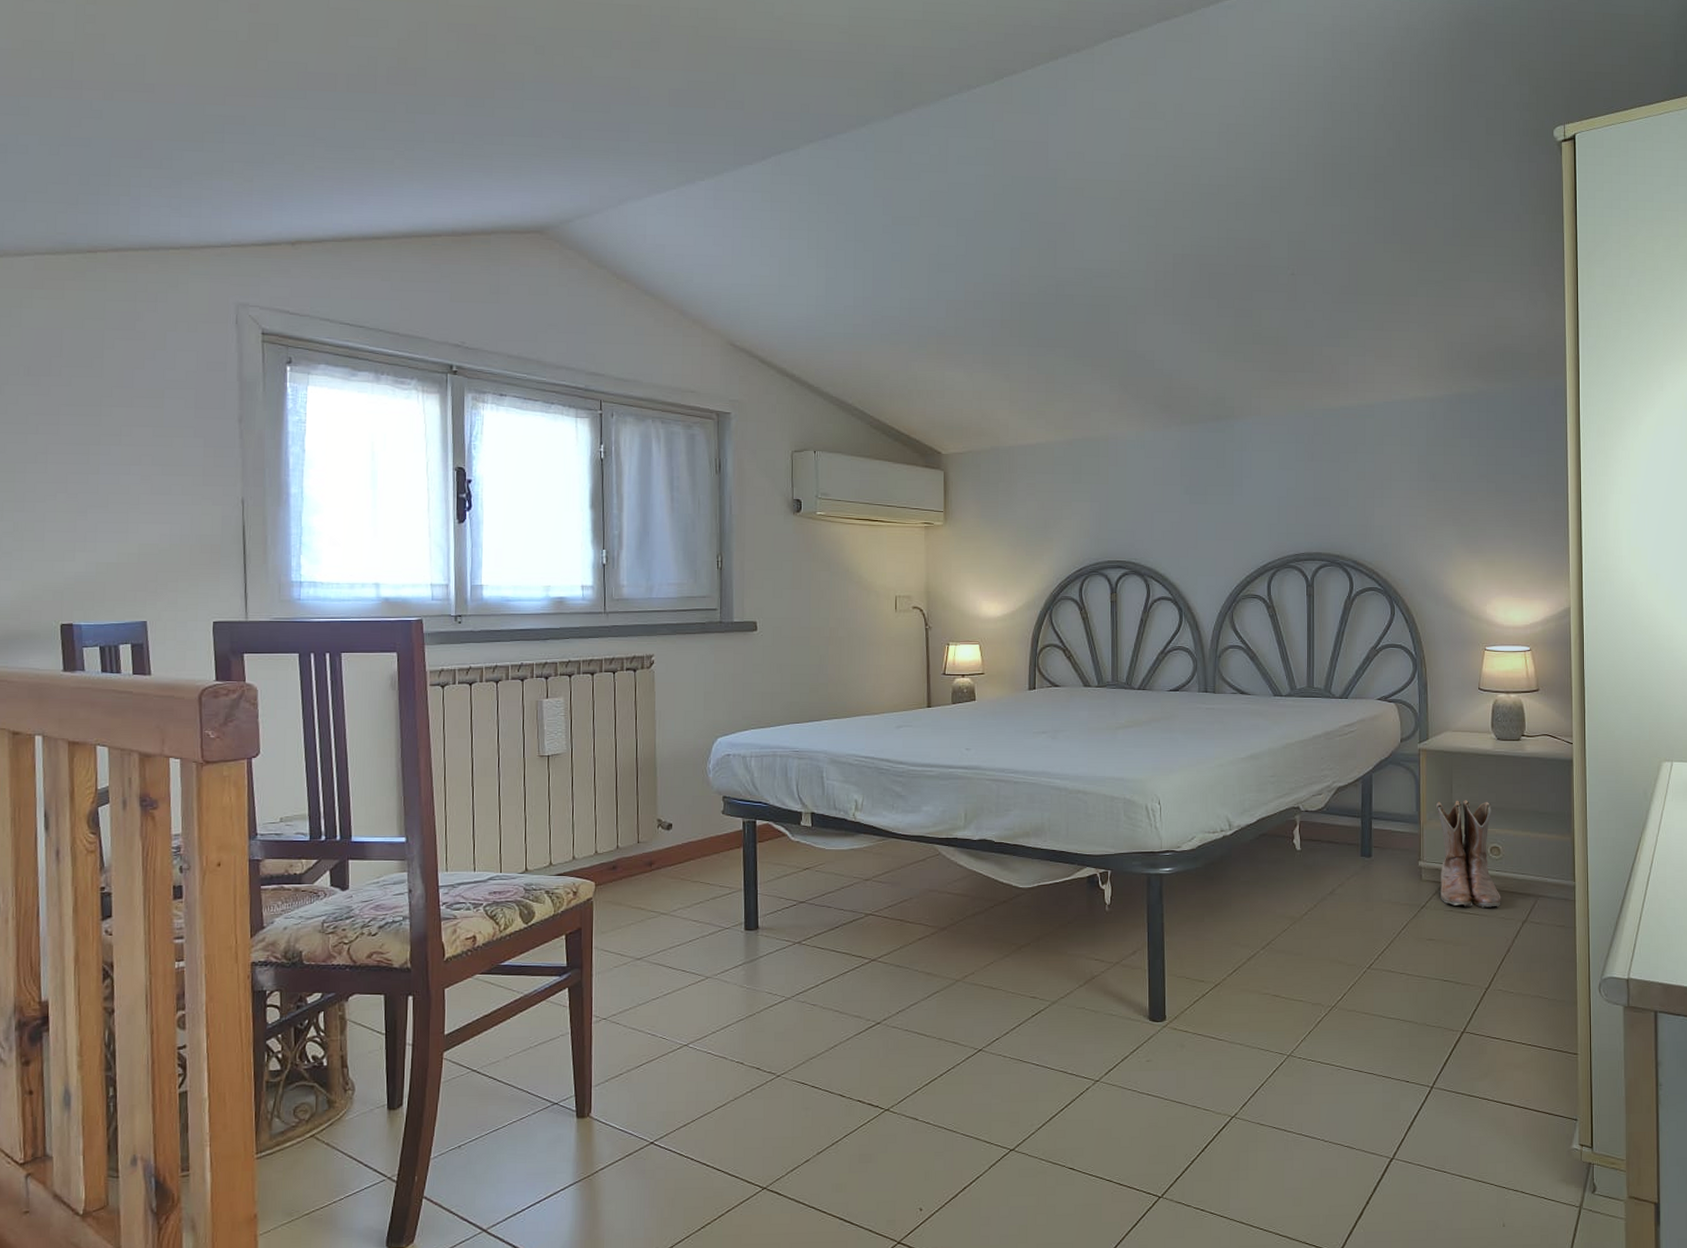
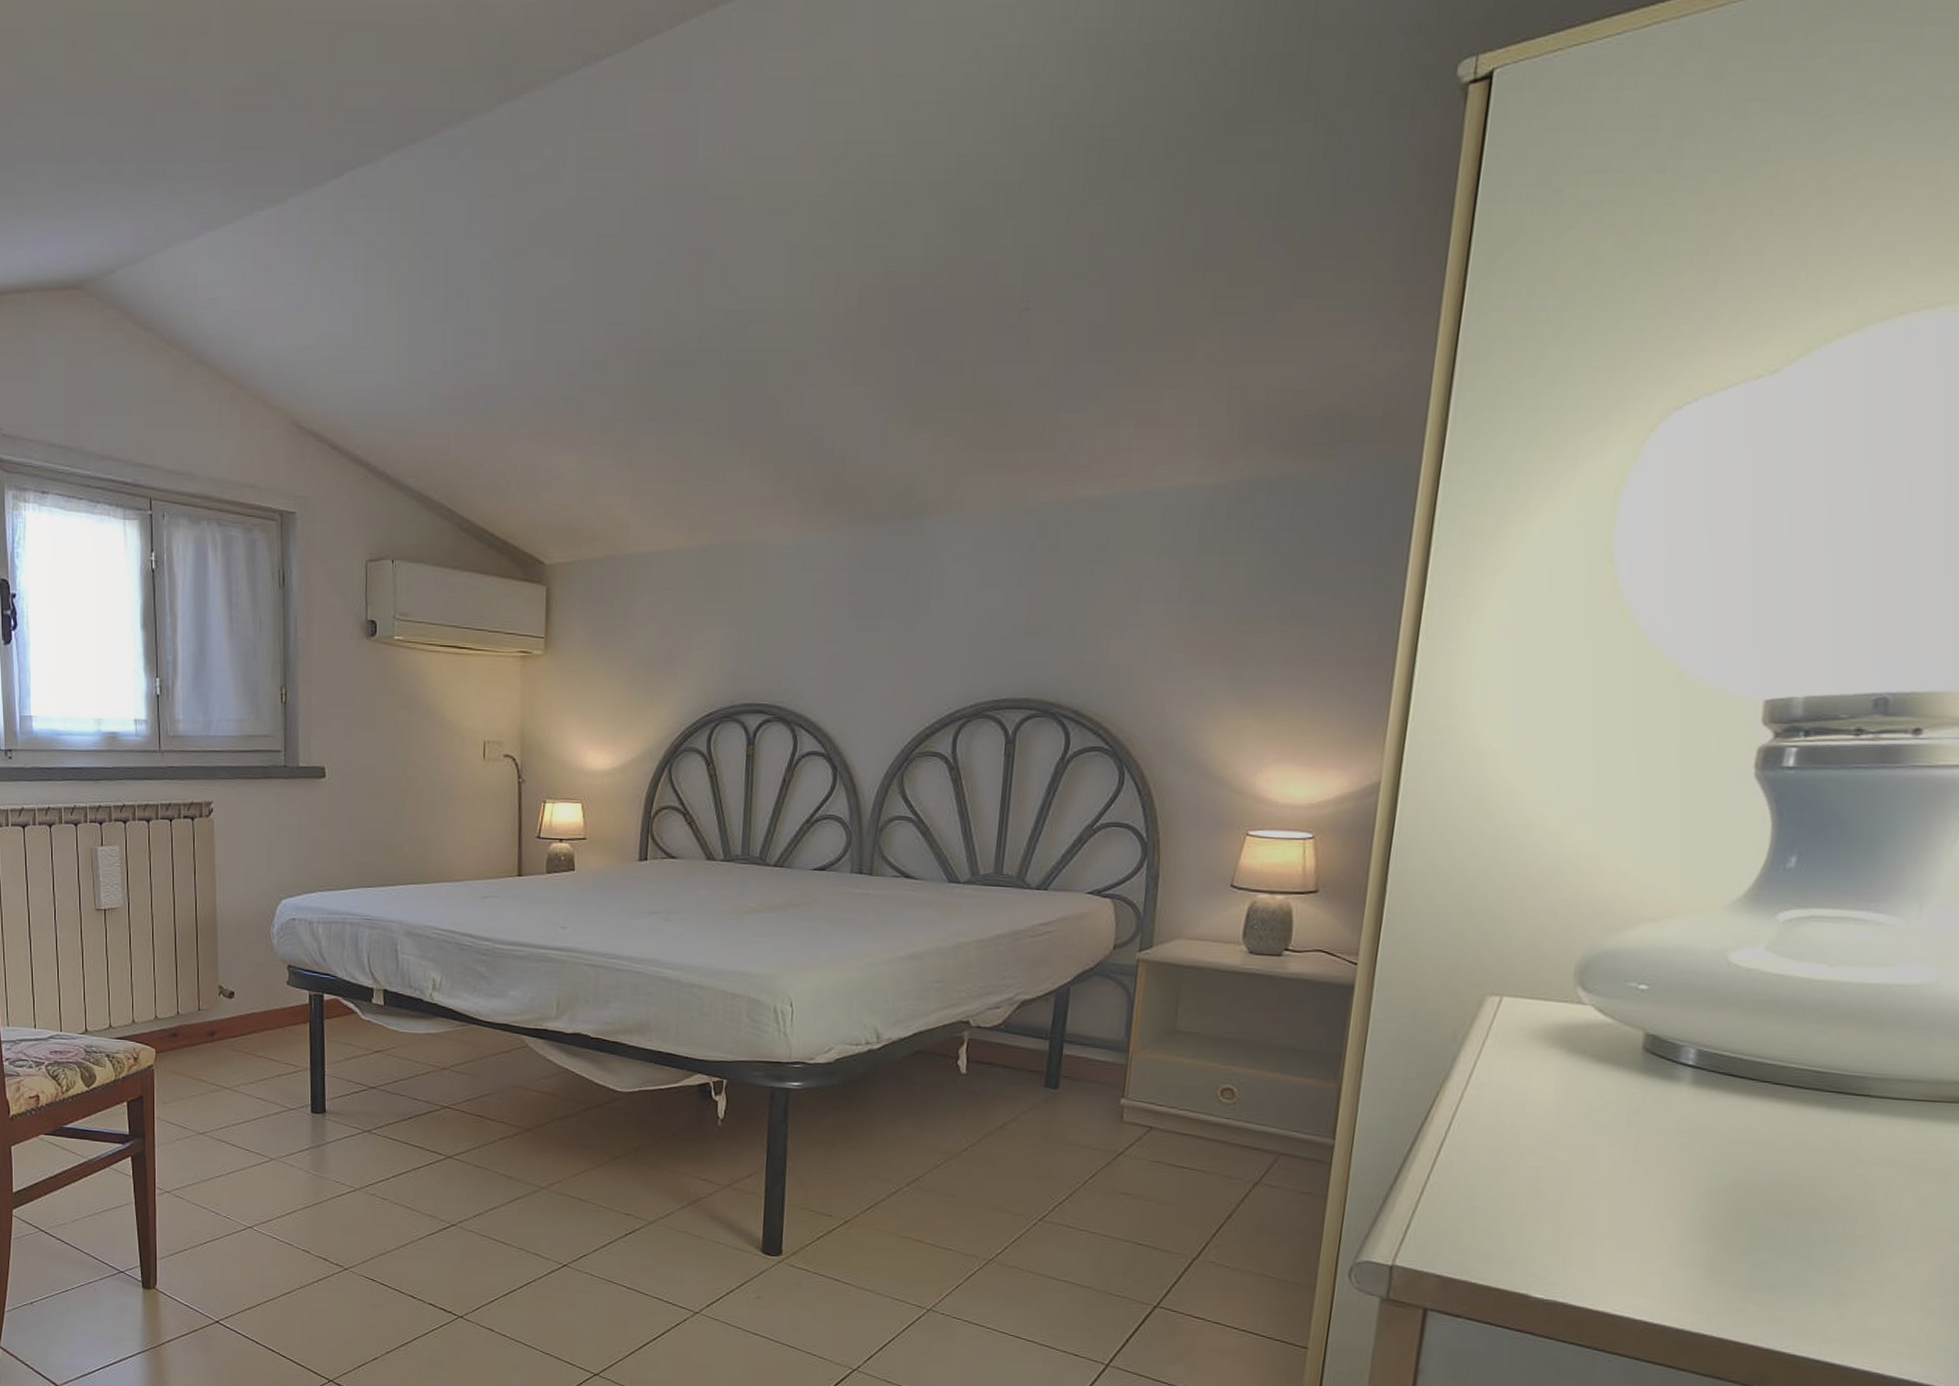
boots: present [1435,800,1501,908] -> none [1145,1026,1230,1163]

